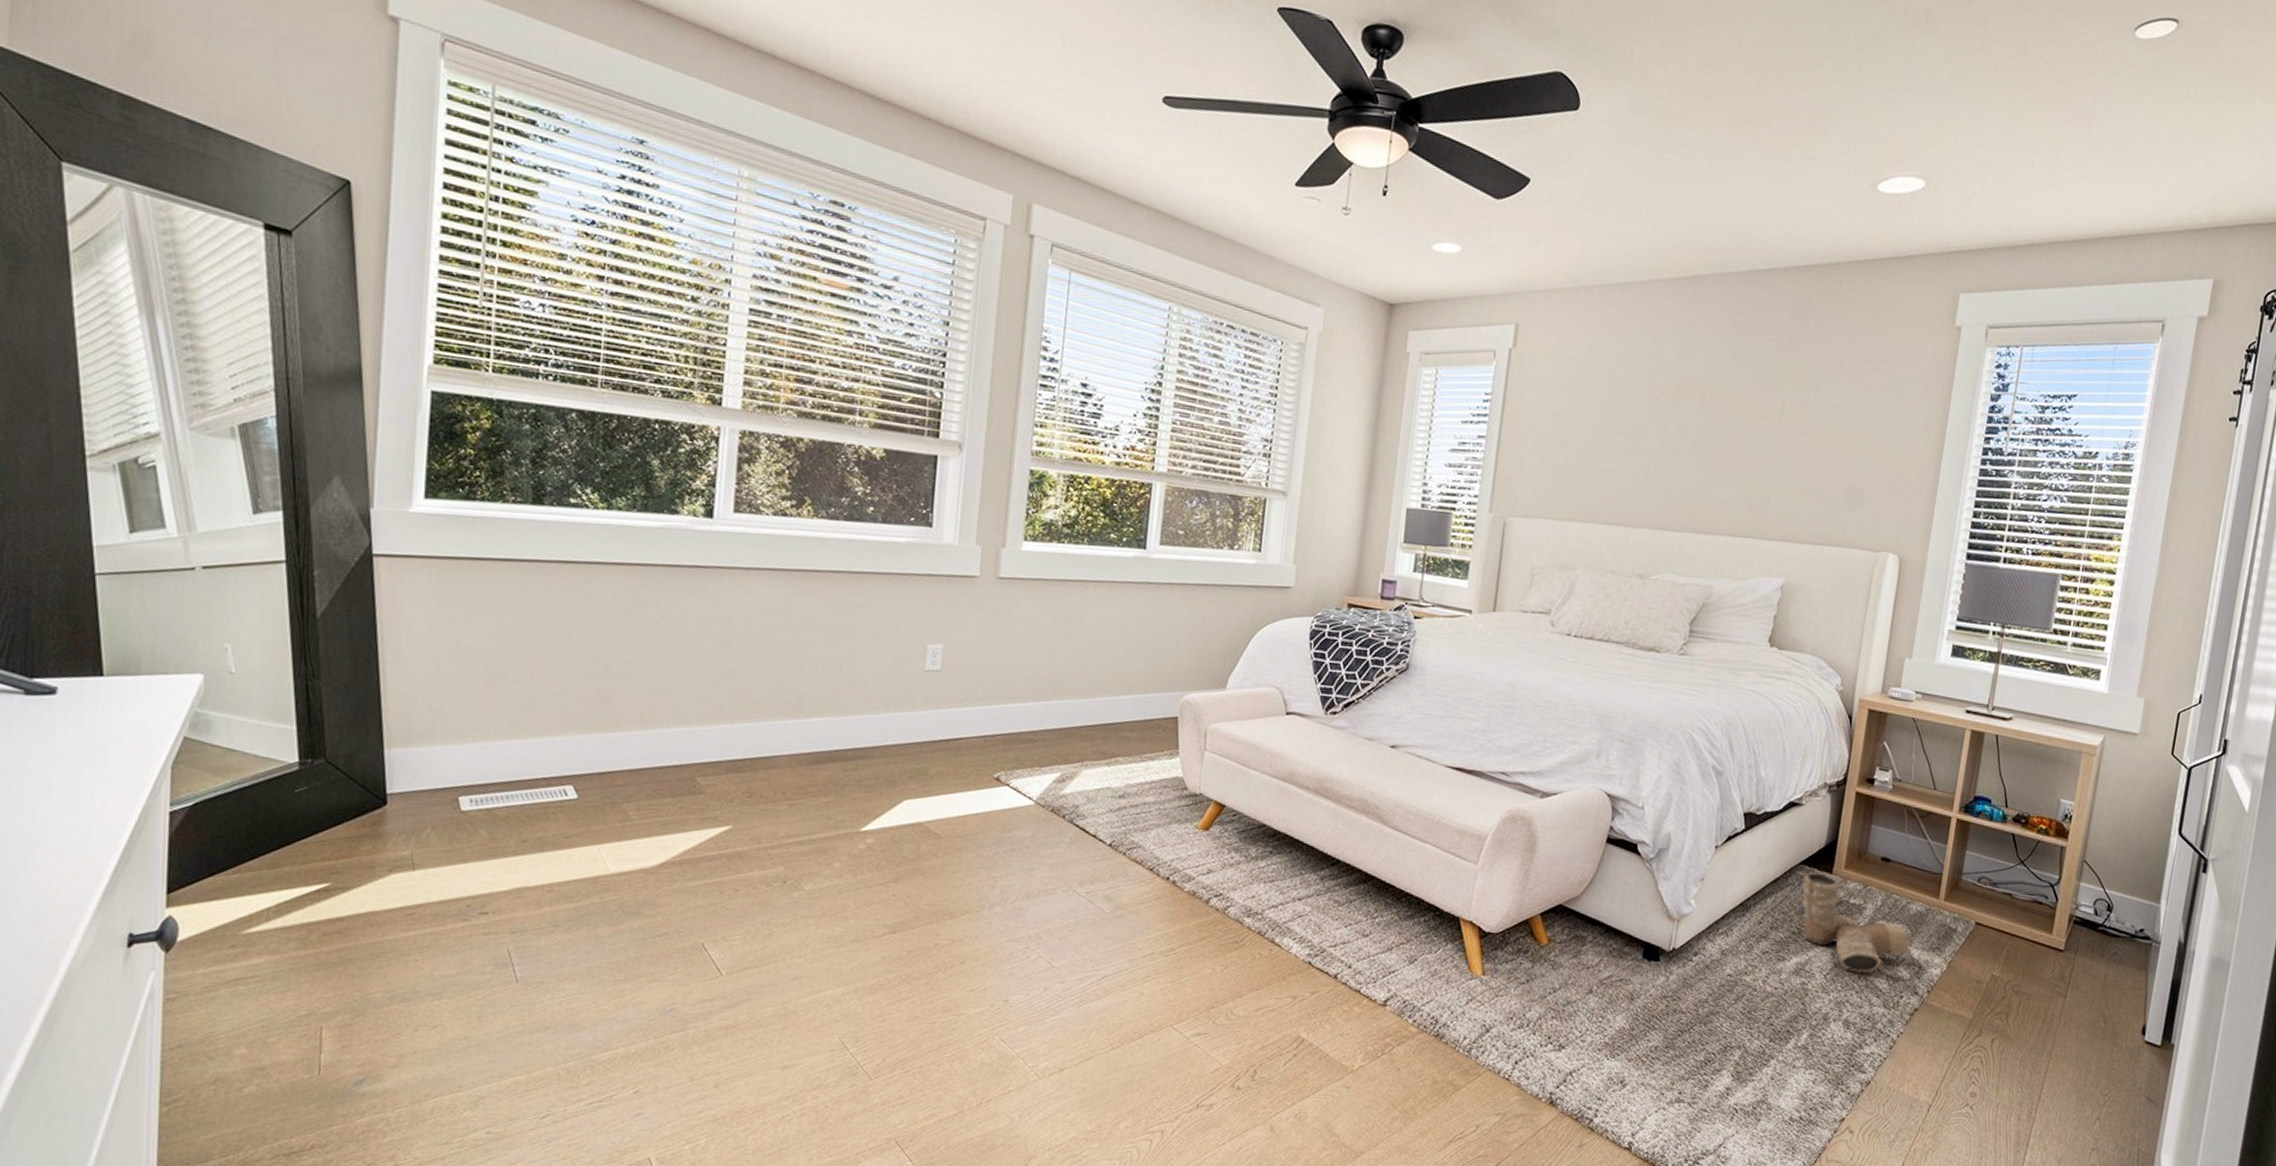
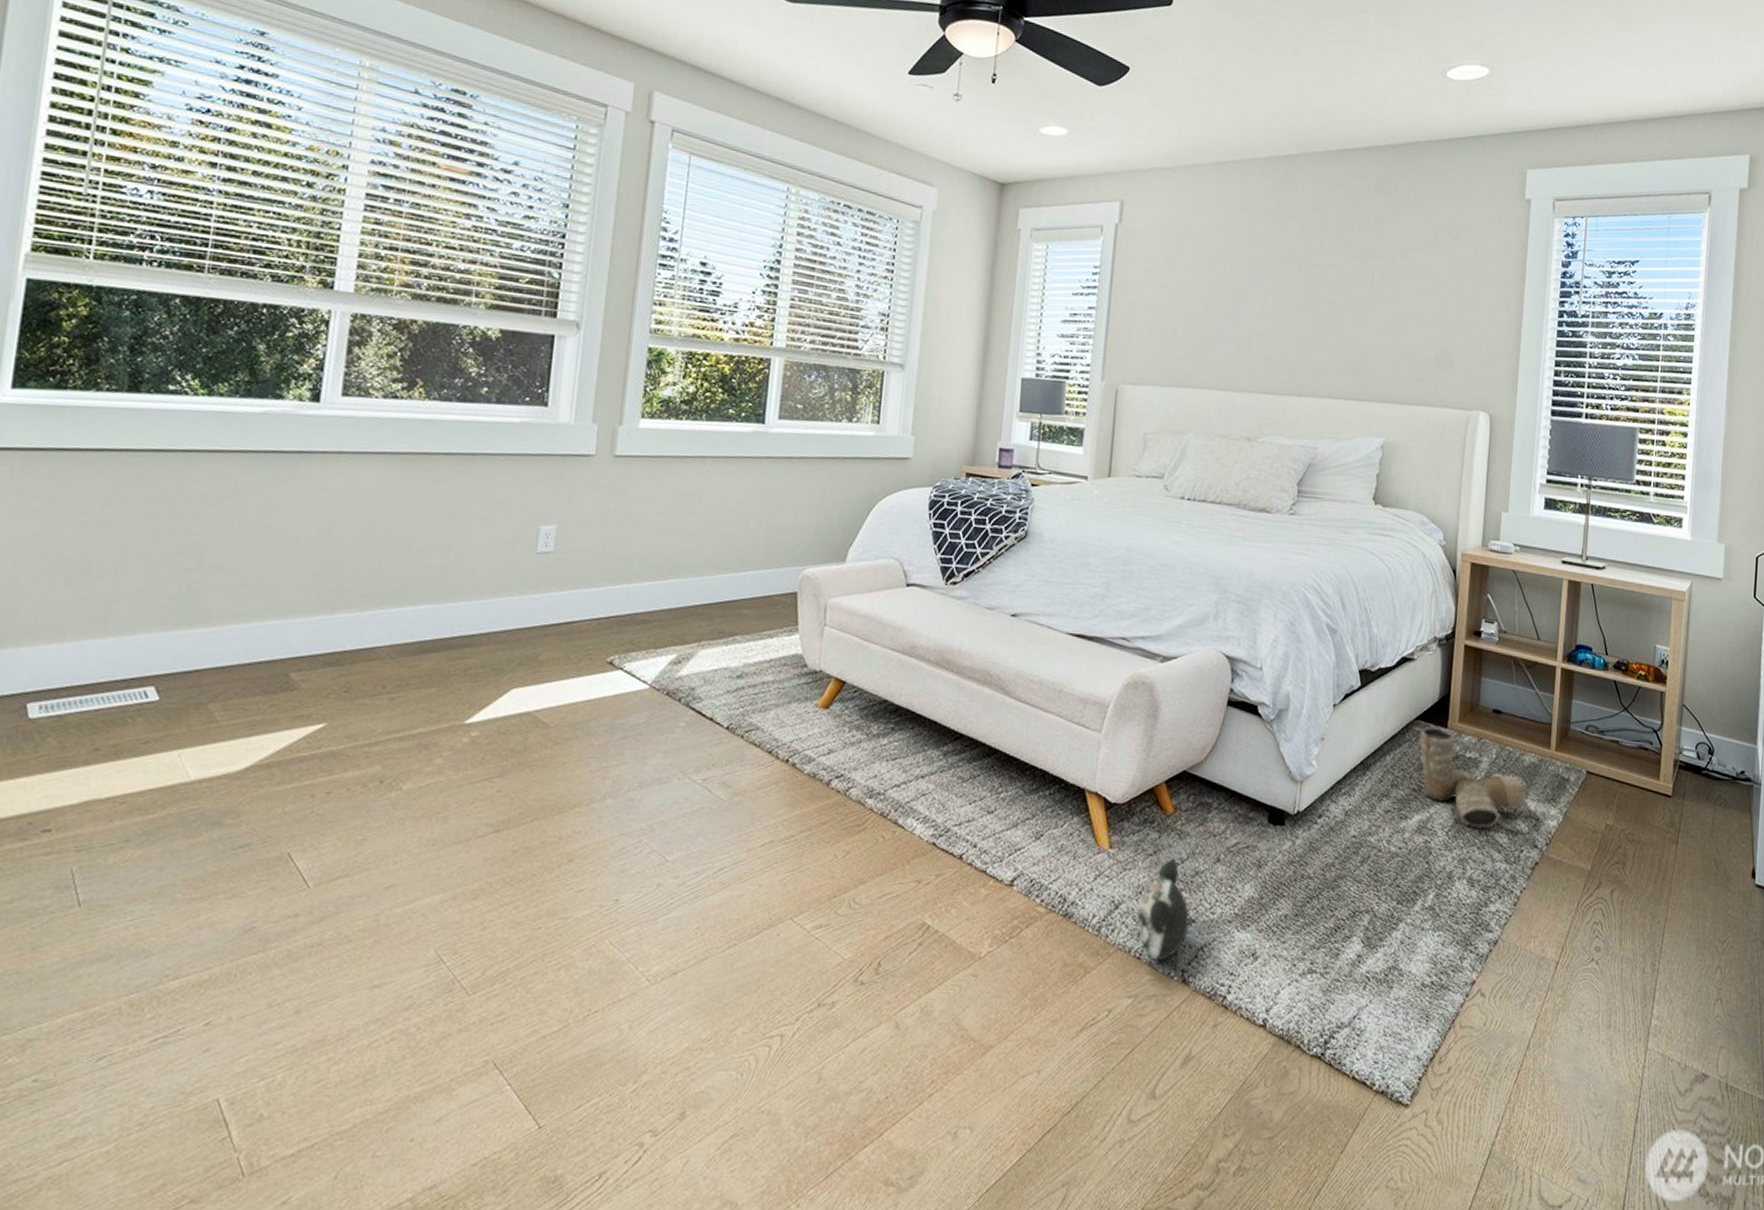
plush toy: none [1507,987,1560,1084] -> present [1137,858,1189,962]

